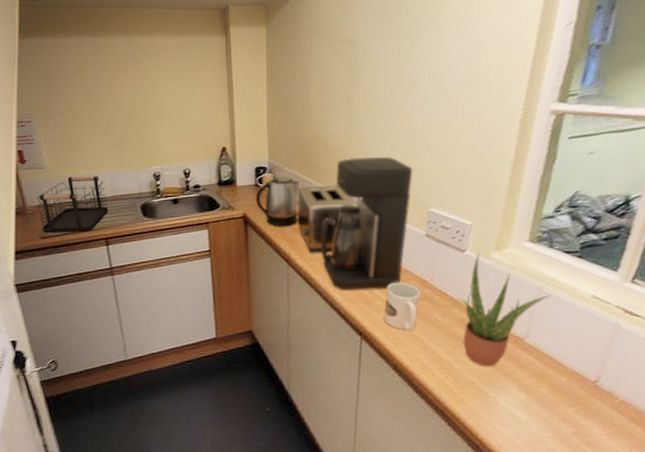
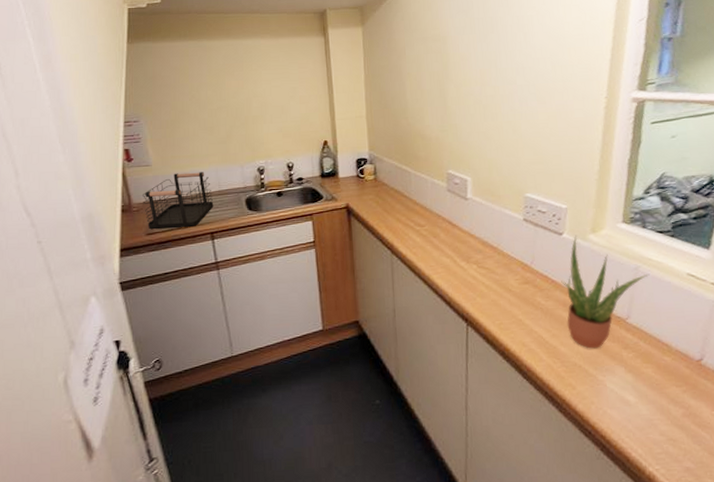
kettle: present [255,176,299,226] -> none [357,167,400,216]
toaster: present [297,185,358,252] -> none [397,174,457,240]
coffee maker: present [321,156,413,290] -> none [422,145,508,277]
mug: present [383,282,421,331] -> none [487,266,523,315]

